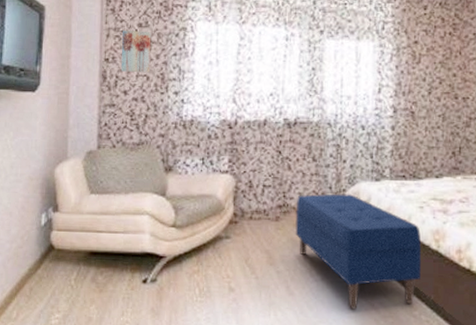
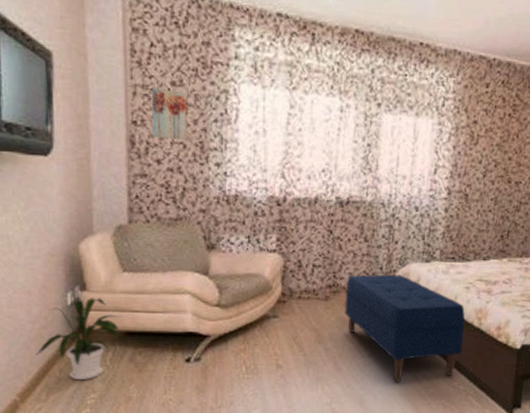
house plant: none [10,218,87,300] -> present [35,298,122,381]

